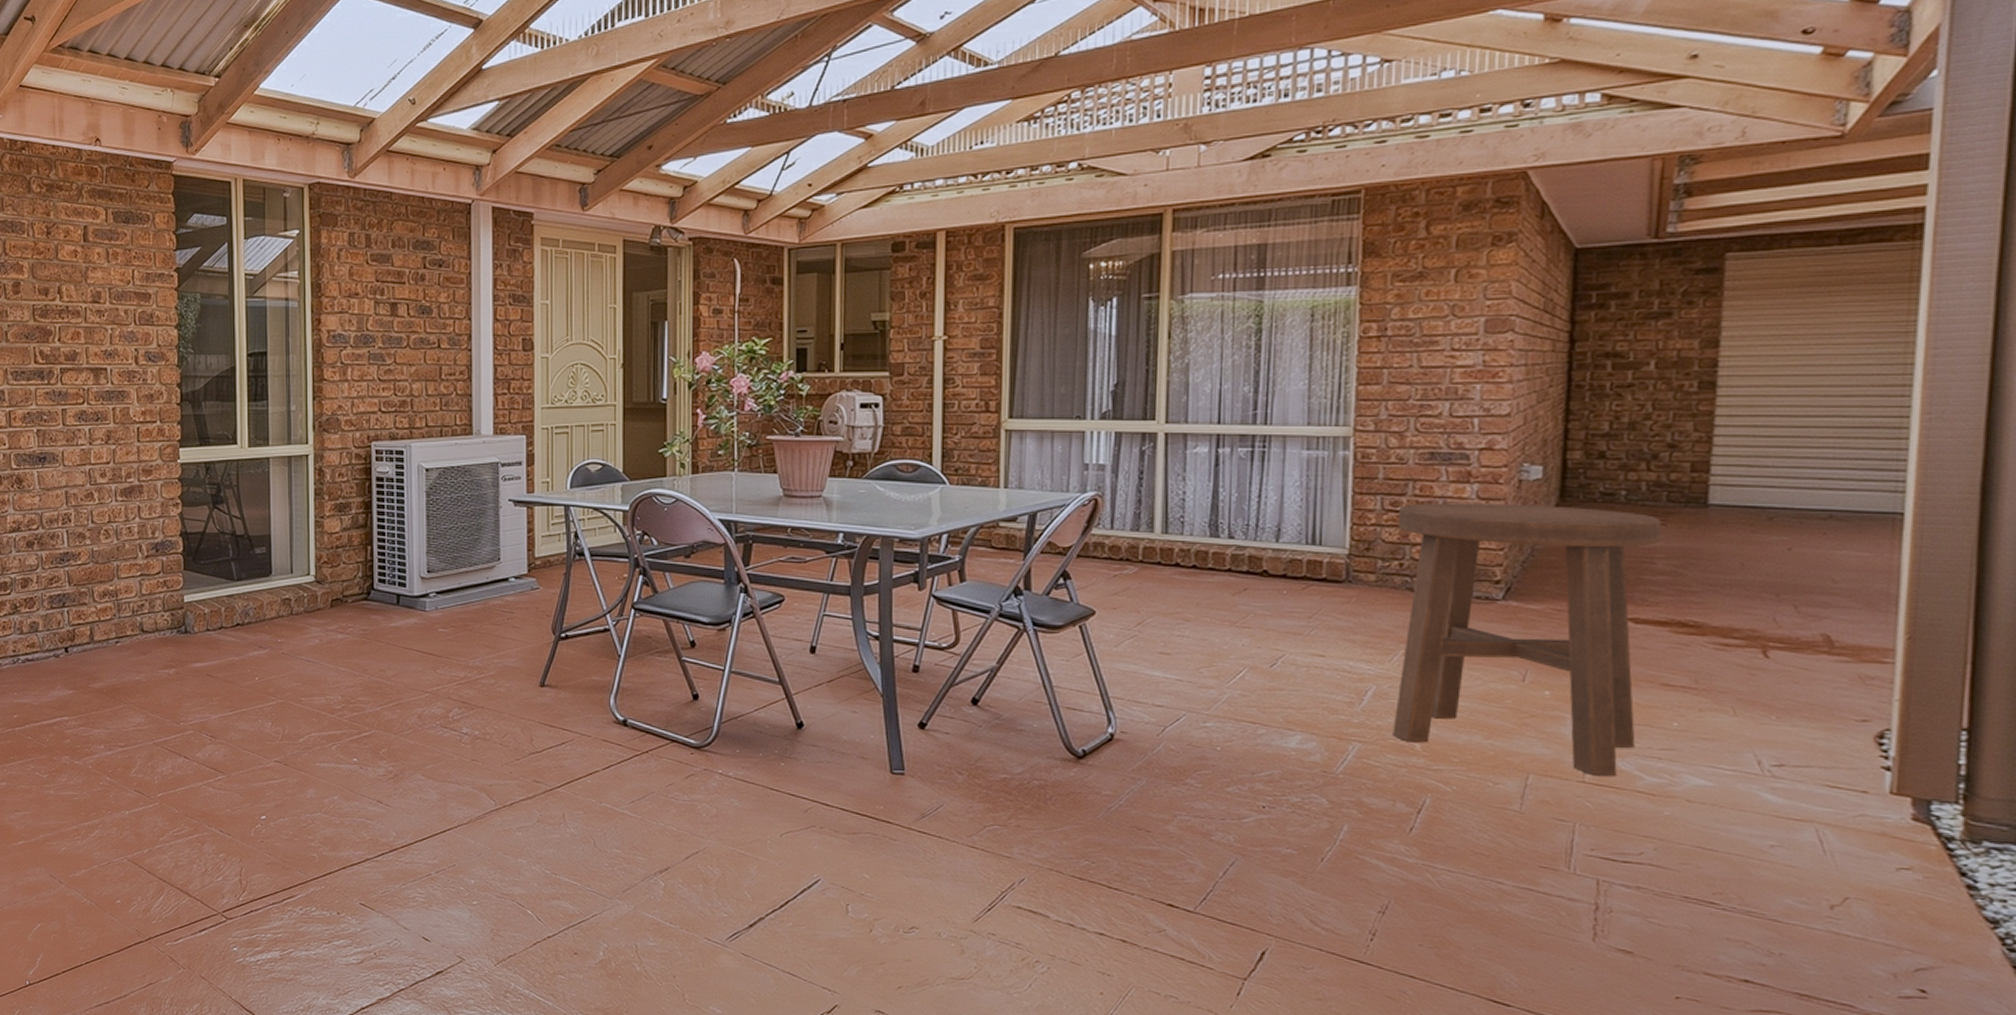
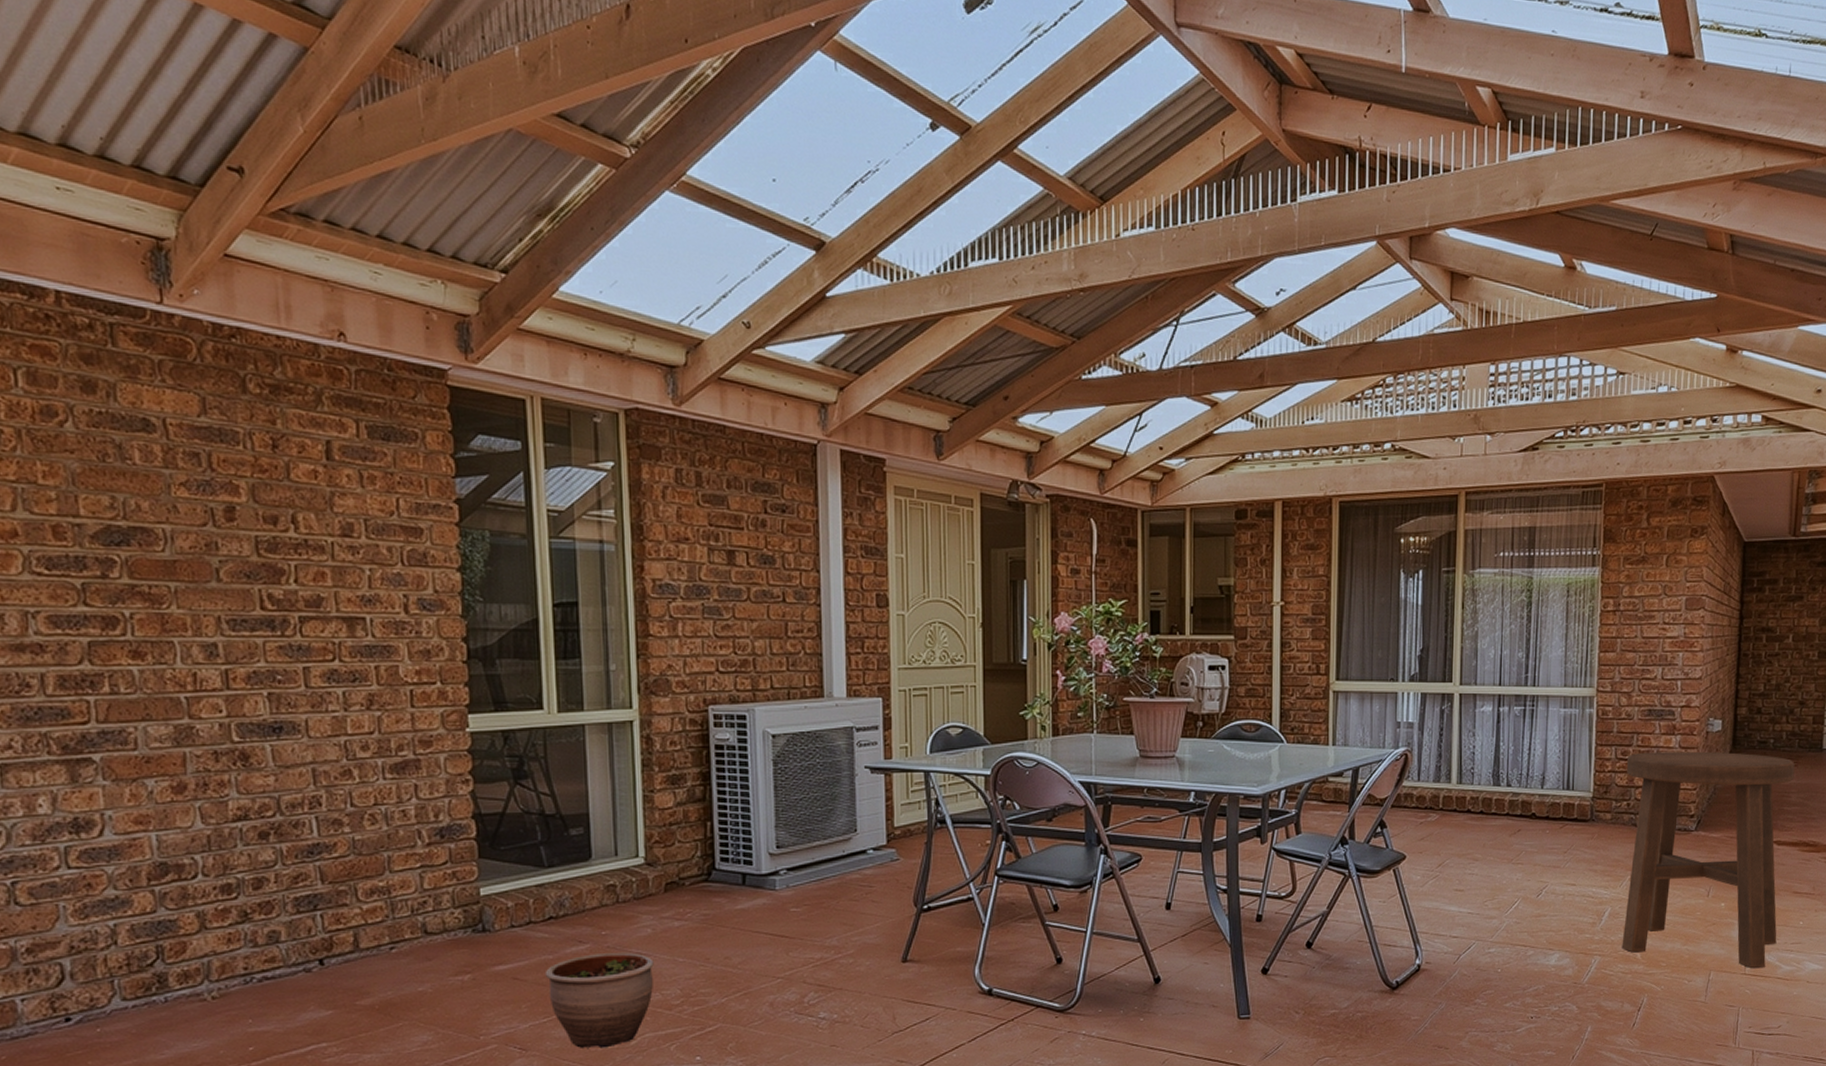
planter pot: none [232,658,320,742] -> present [544,952,654,1048]

